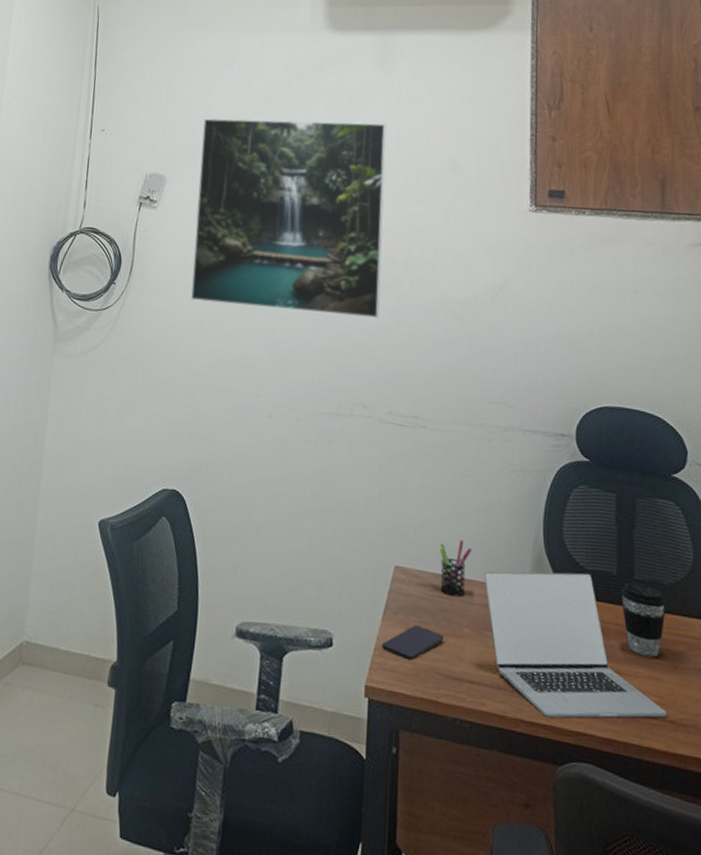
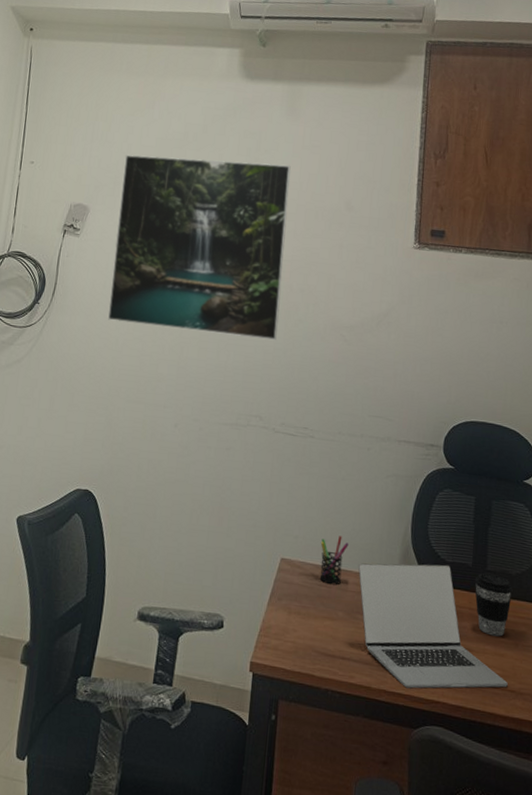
smartphone: present [382,625,445,661] -> none [267,609,322,640]

